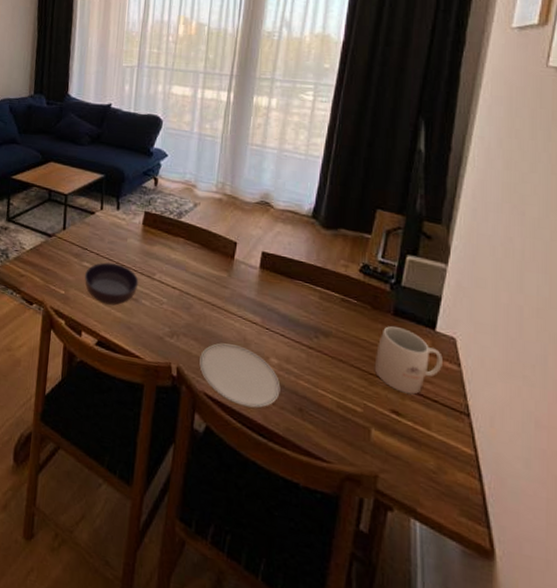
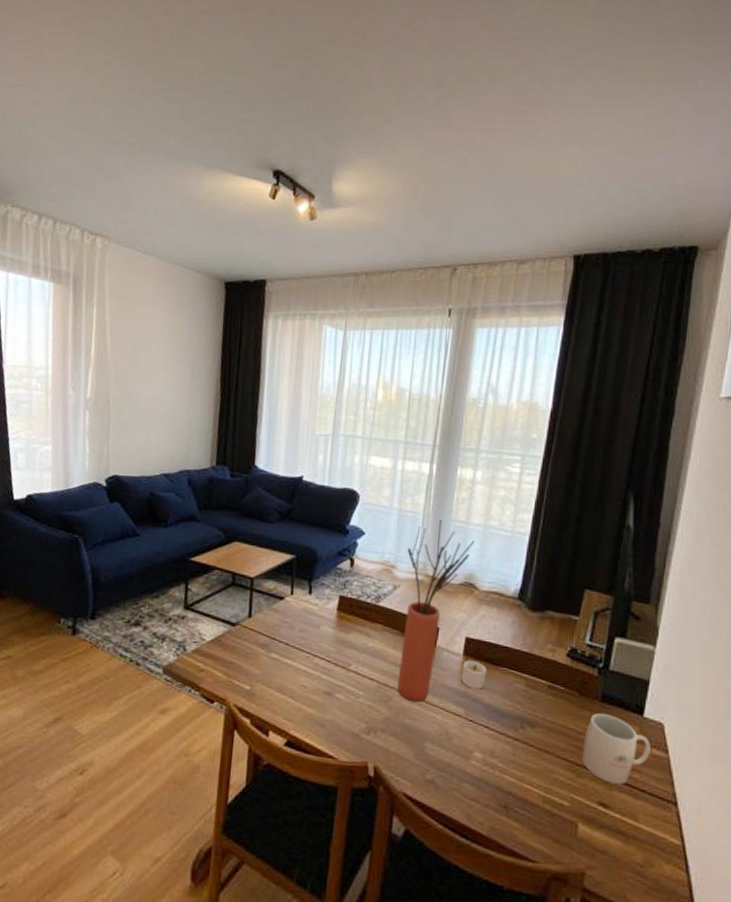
bowl: present [84,261,139,306] -> none [272,652,333,702]
vase: none [198,144,271,311] -> present [397,520,475,703]
plate: present [199,343,281,408] -> none [398,738,485,808]
candle: none [258,272,282,300] -> present [461,660,487,690]

